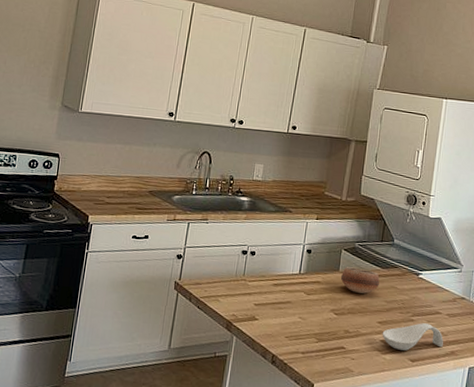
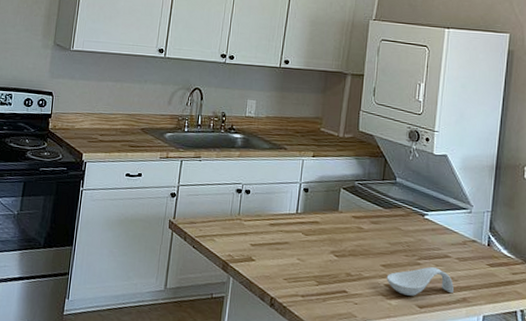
bowl: present [340,267,380,294] -> none [340,206,382,235]

